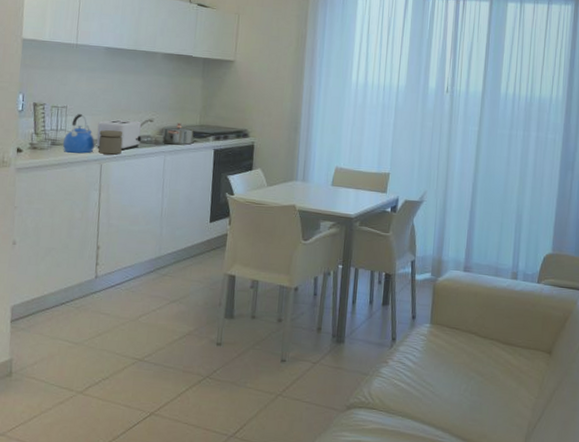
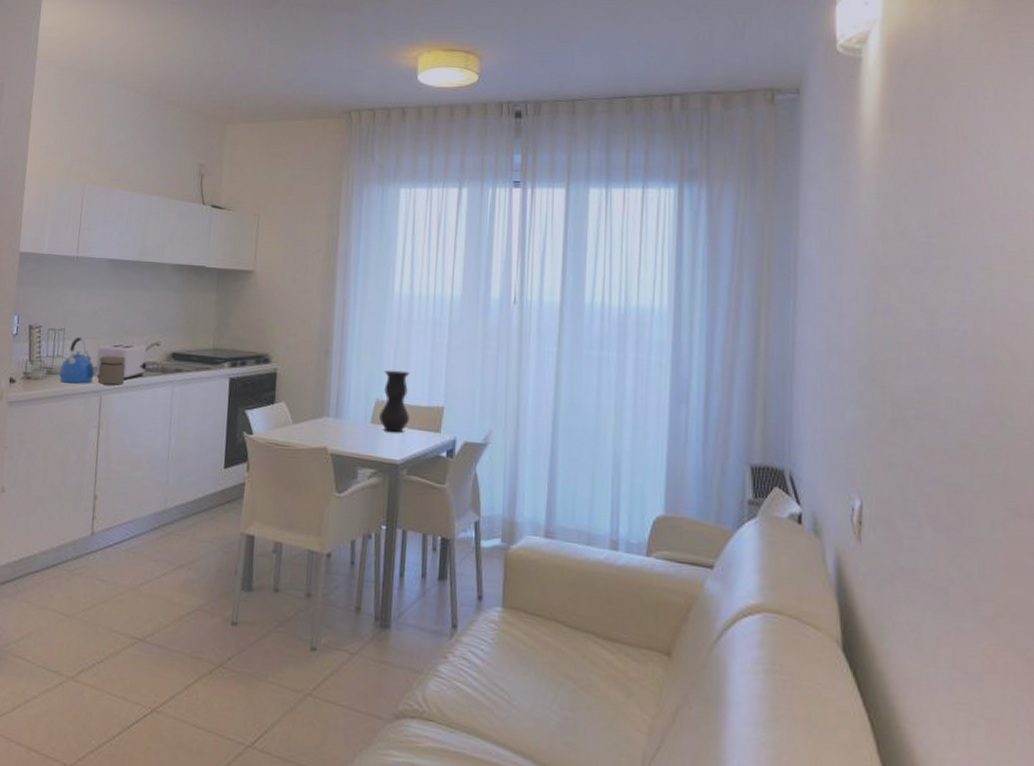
cooking pot: present [162,122,195,146] -> none [170,346,208,374]
vase: none [338,143,364,193] -> present [379,370,410,433]

